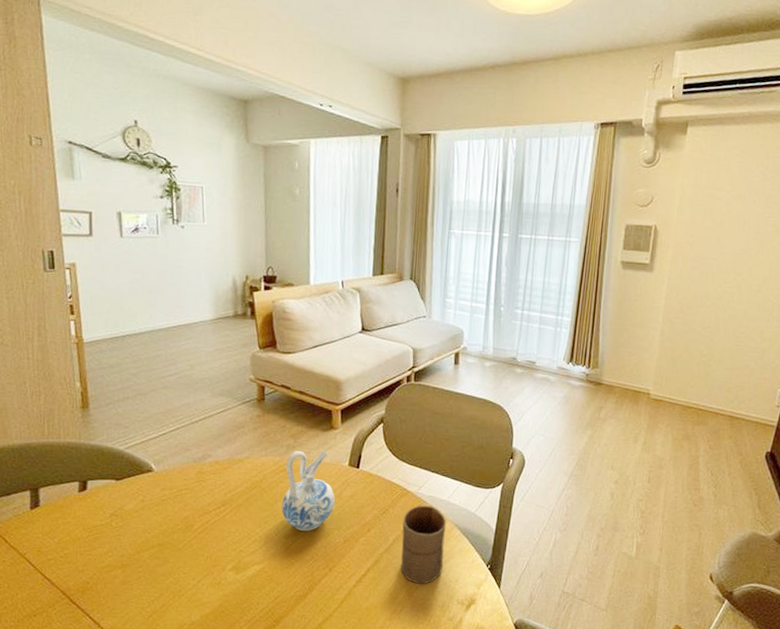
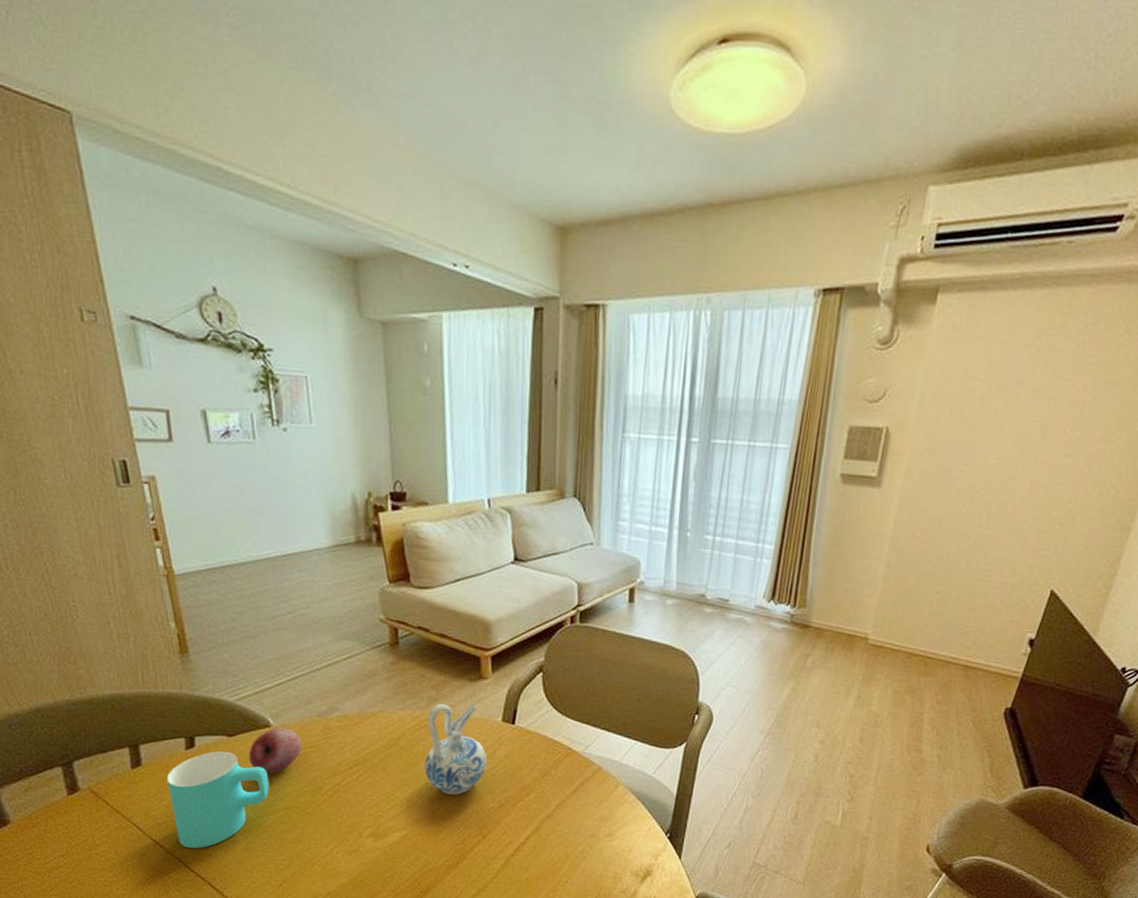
cup: none [60,493,148,583] -> present [166,751,269,849]
fruit: none [132,472,179,513] -> present [248,728,302,774]
cup: present [401,505,446,584] -> none [565,766,618,854]

